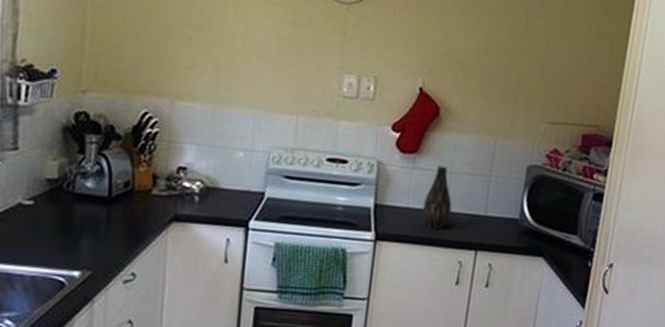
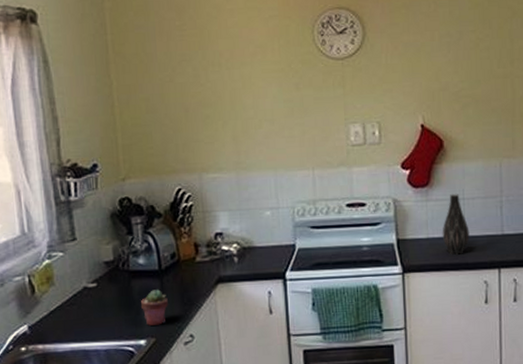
potted succulent: none [81,218,113,258] -> present [141,289,168,326]

